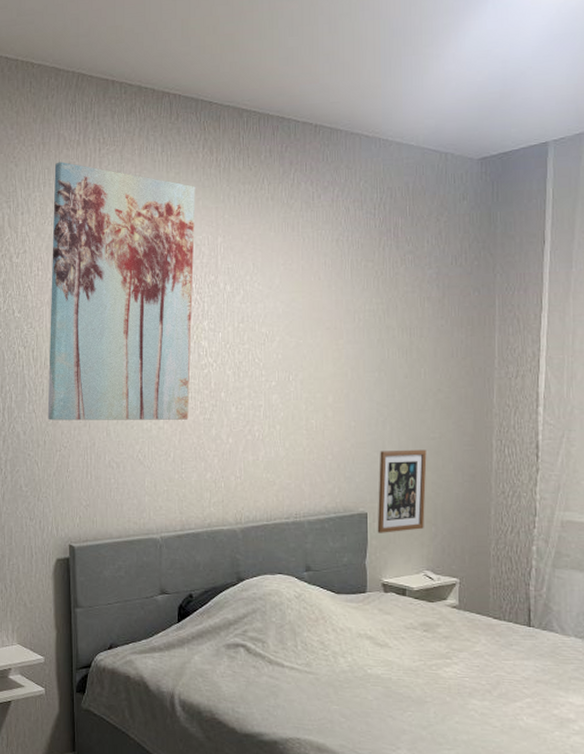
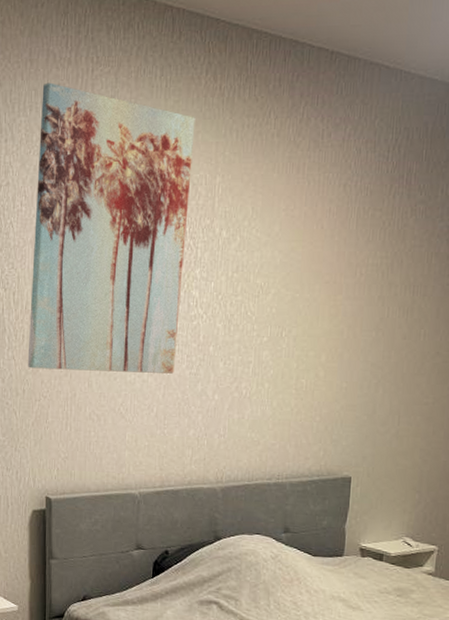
picture frame: present [377,449,427,533] -> none [359,414,418,499]

